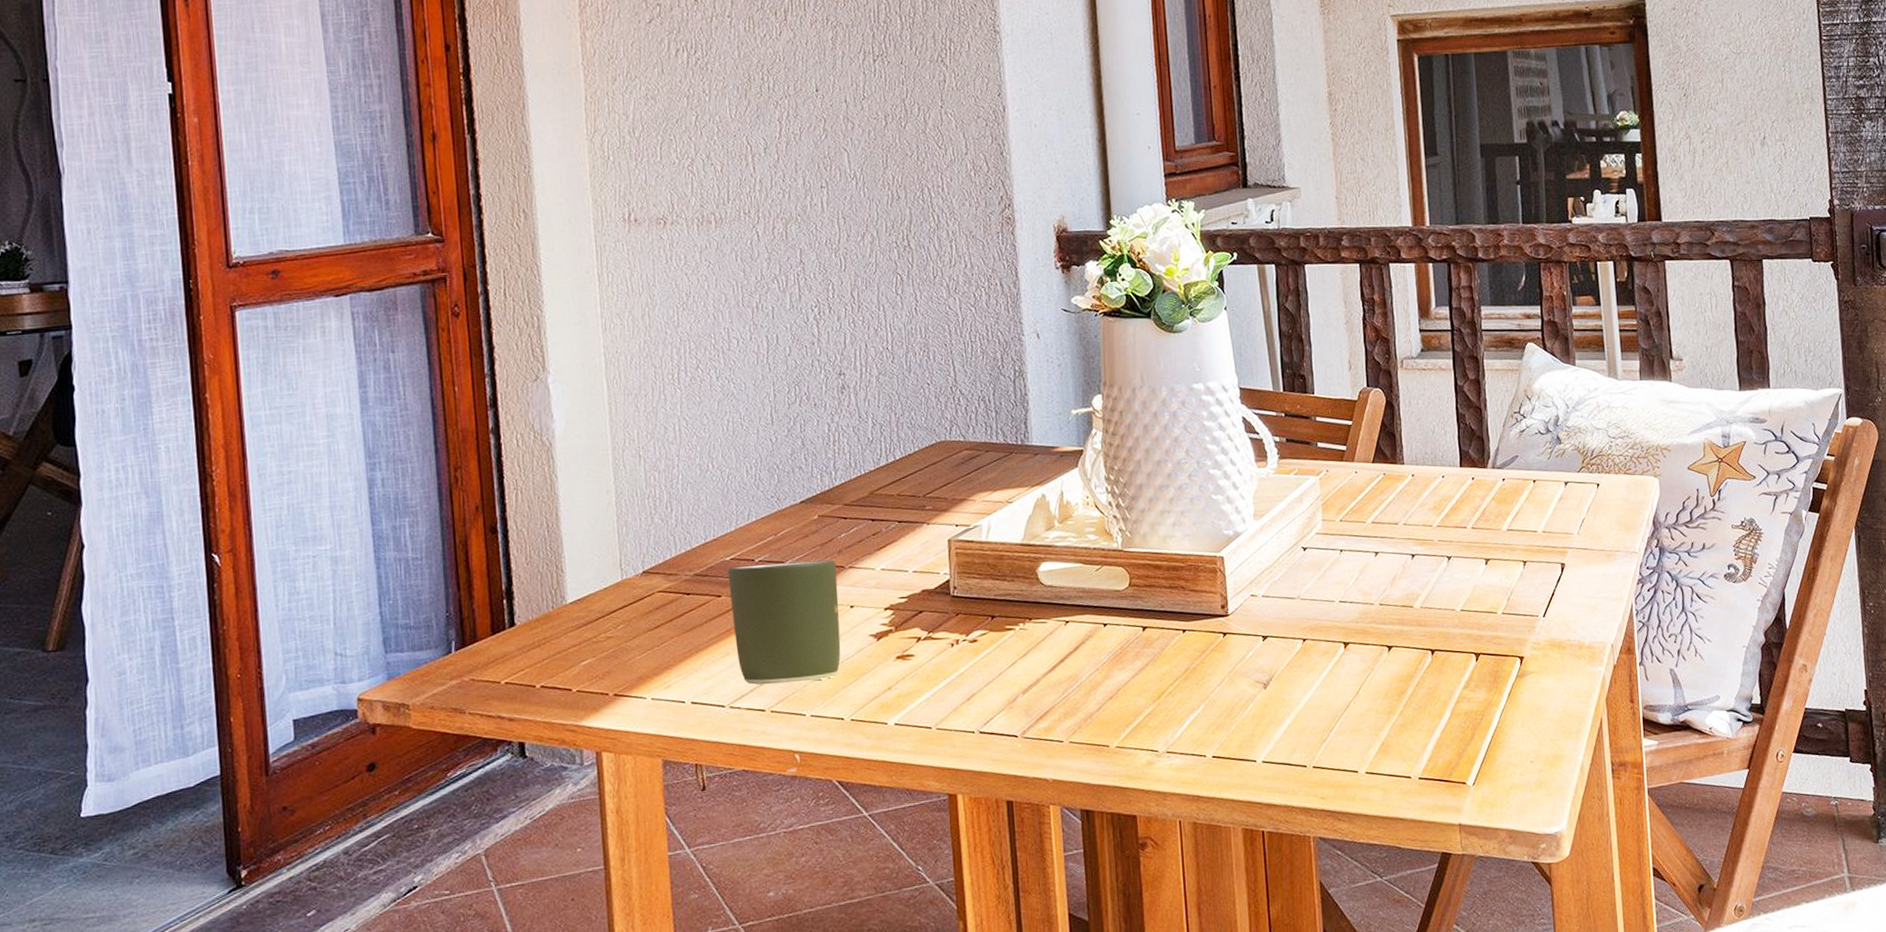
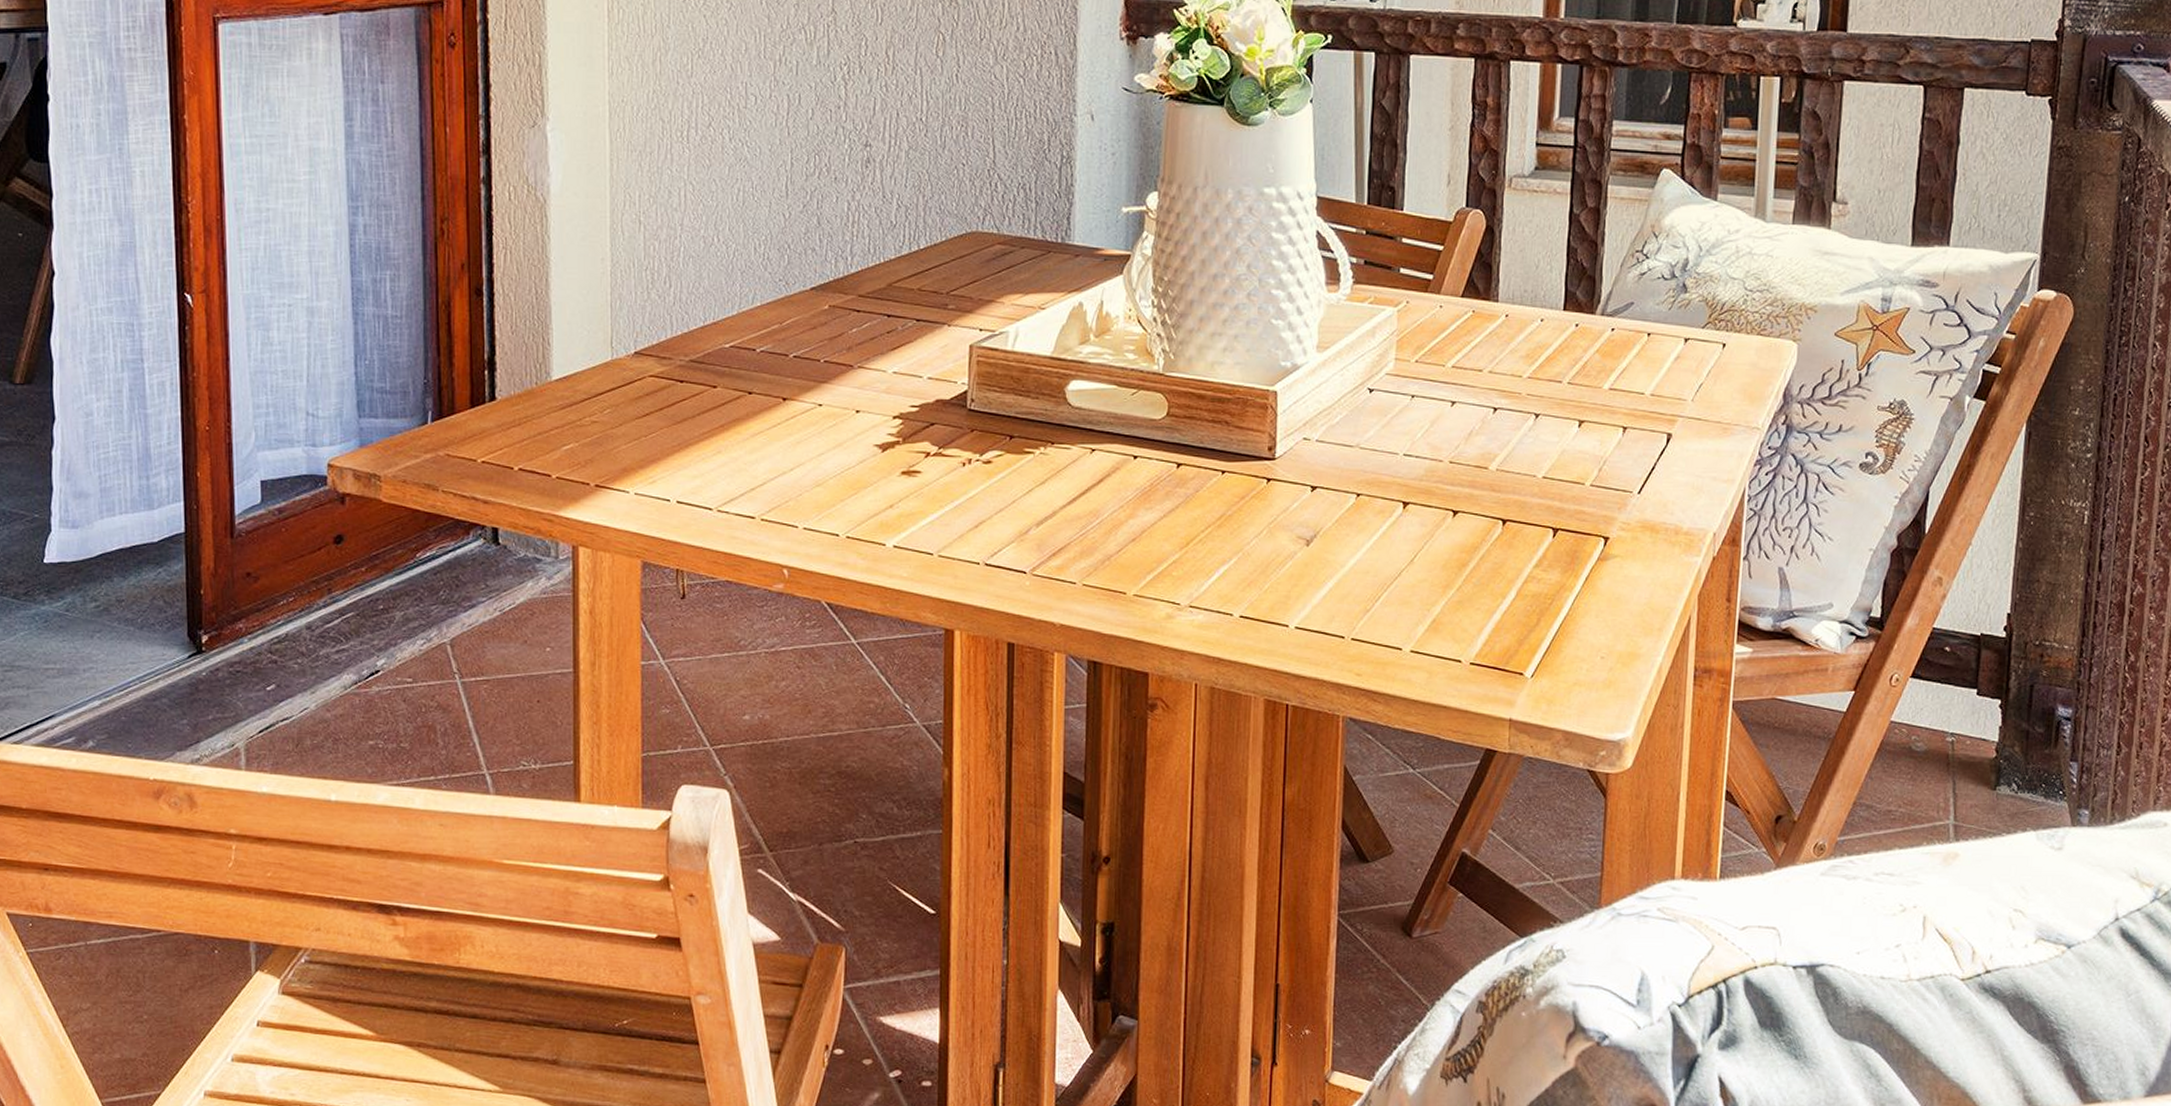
mug: present [727,559,841,685] -> none [726,355,844,491]

